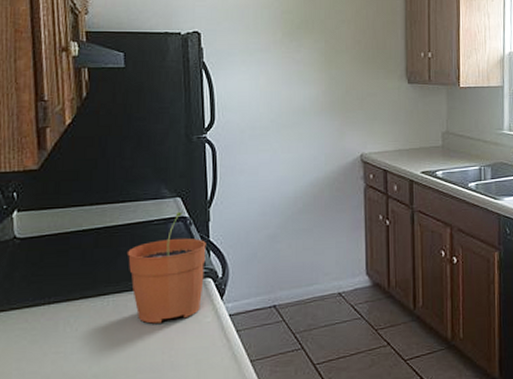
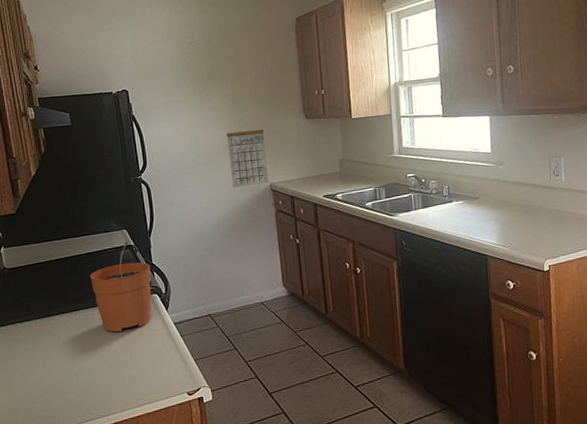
calendar: none [315,80,359,156] -> present [227,122,268,188]

